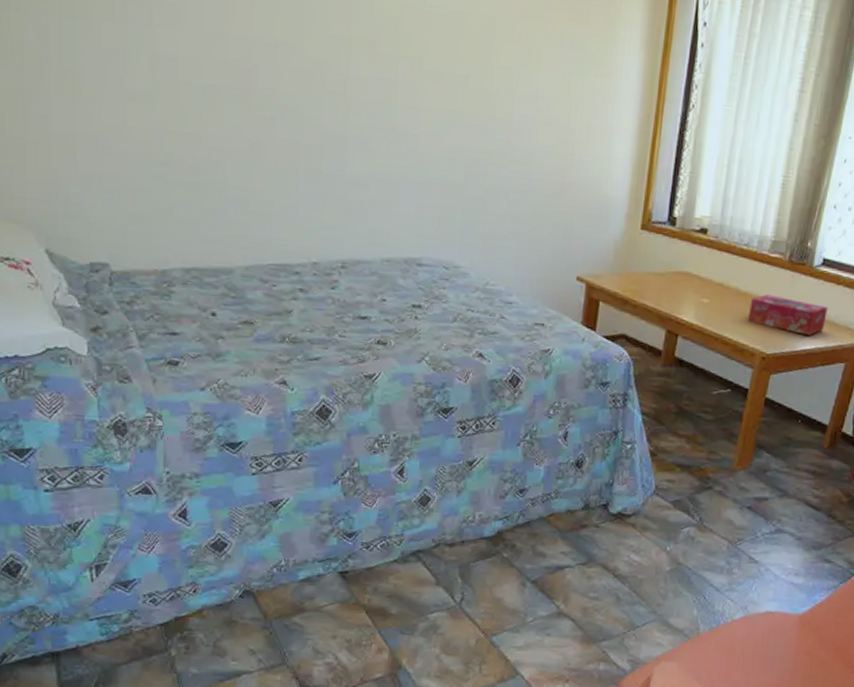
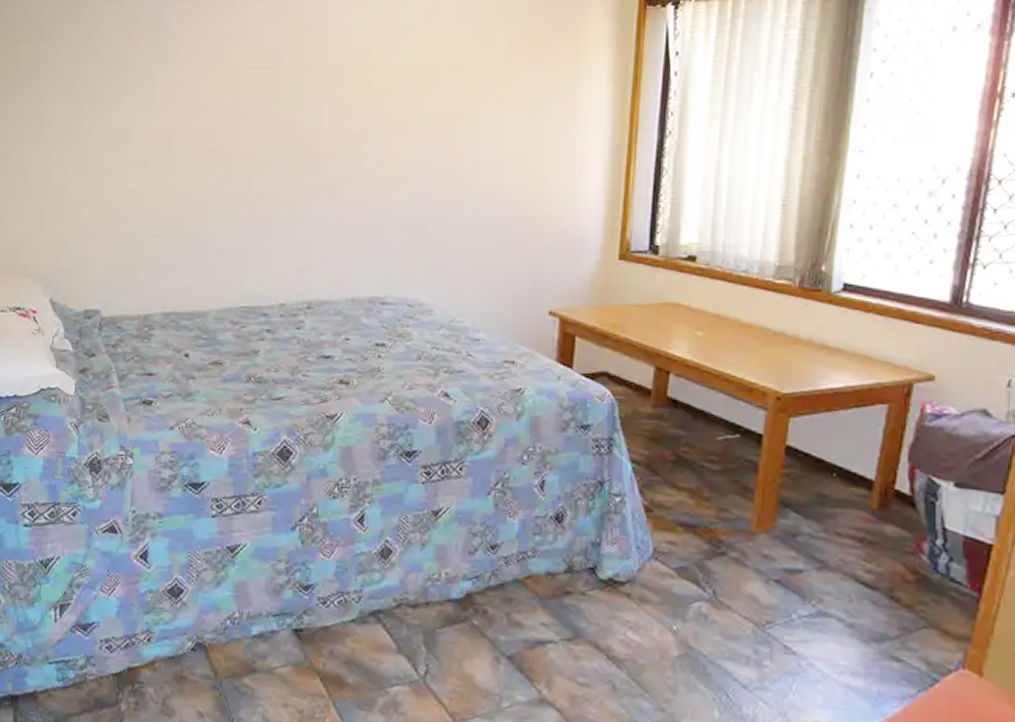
tissue box: present [747,294,828,335] -> none [753,325,857,371]

